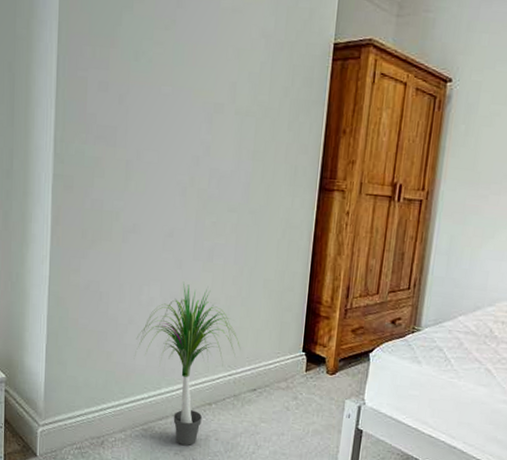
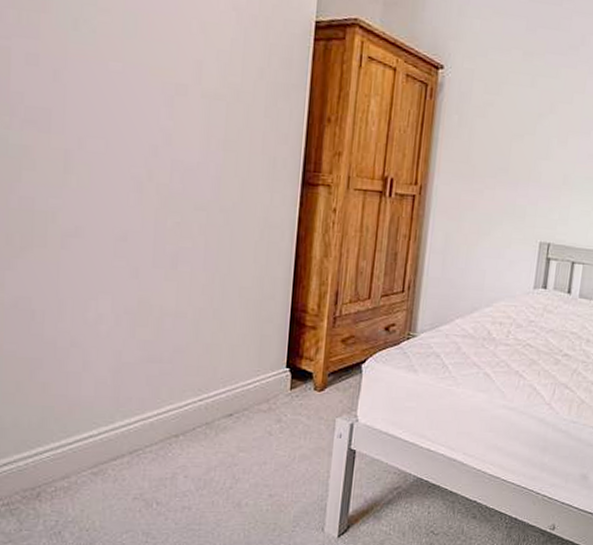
potted plant: present [135,281,241,446] -> none [80,293,214,488]

